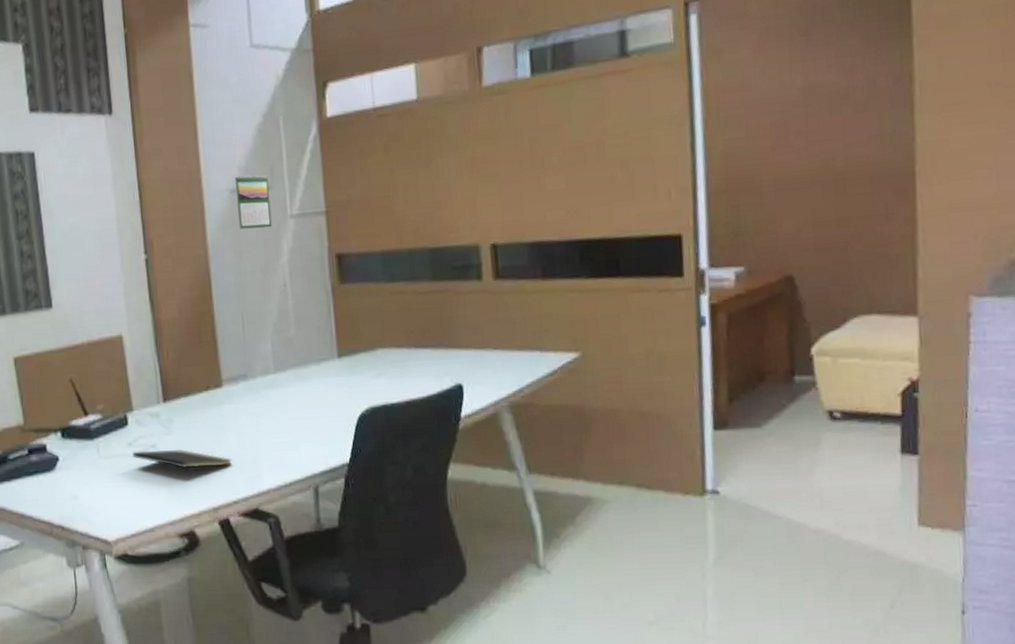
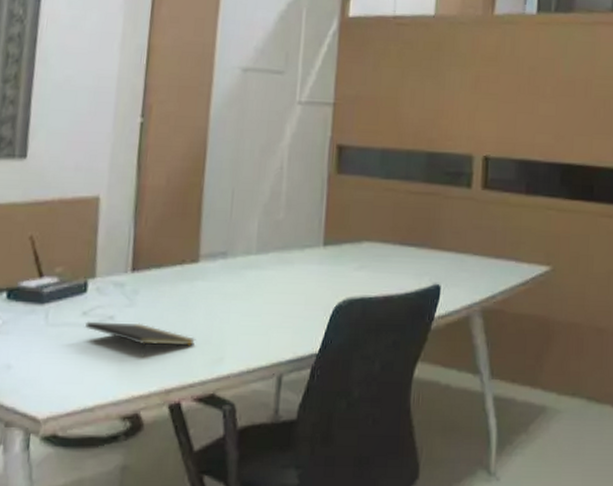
calendar: present [234,174,272,230] -> none [245,56,283,111]

